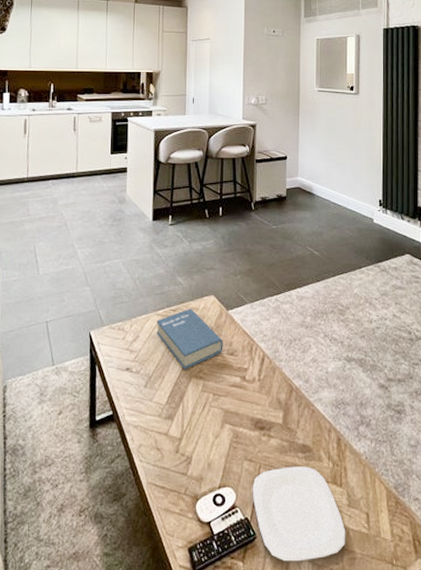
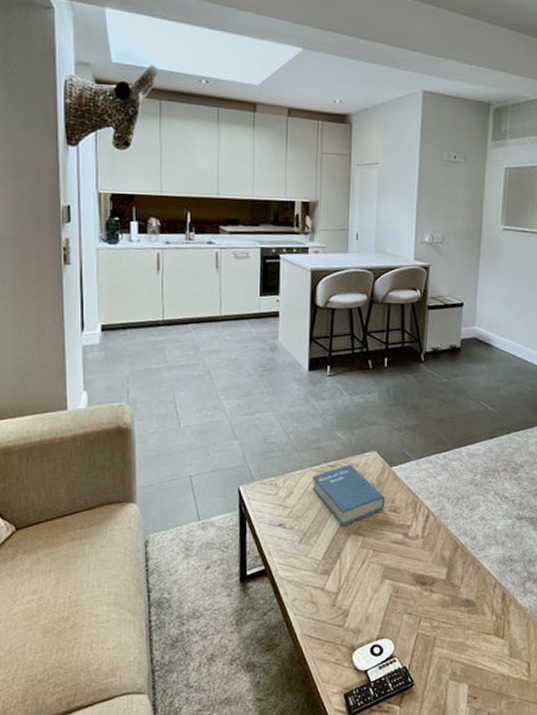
plate: present [252,466,346,562] -> none [411,620,506,706]

